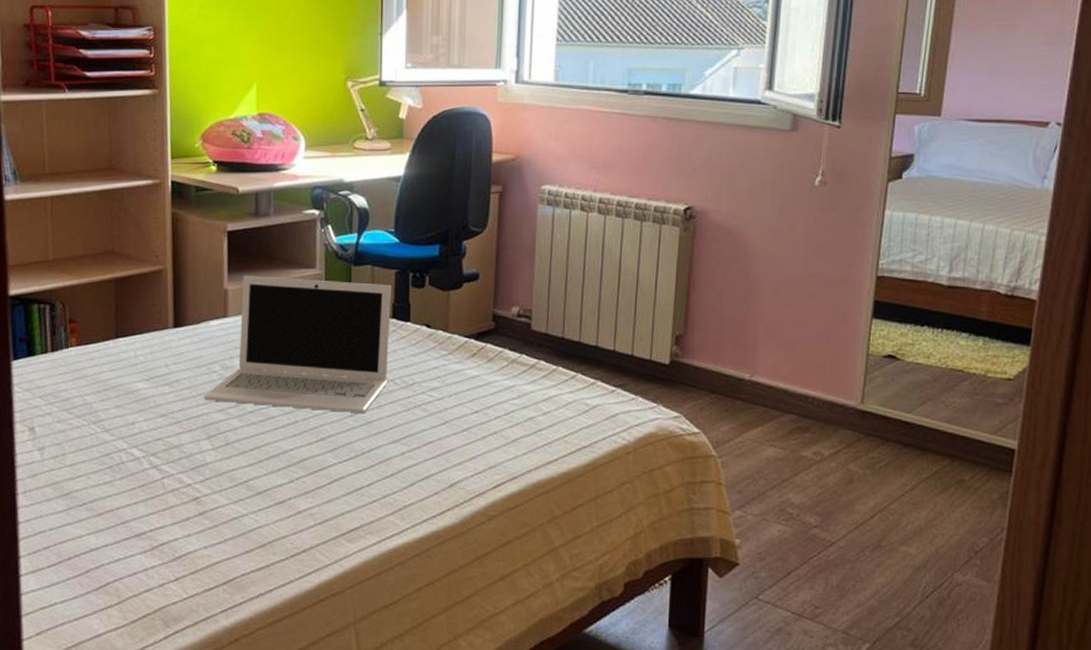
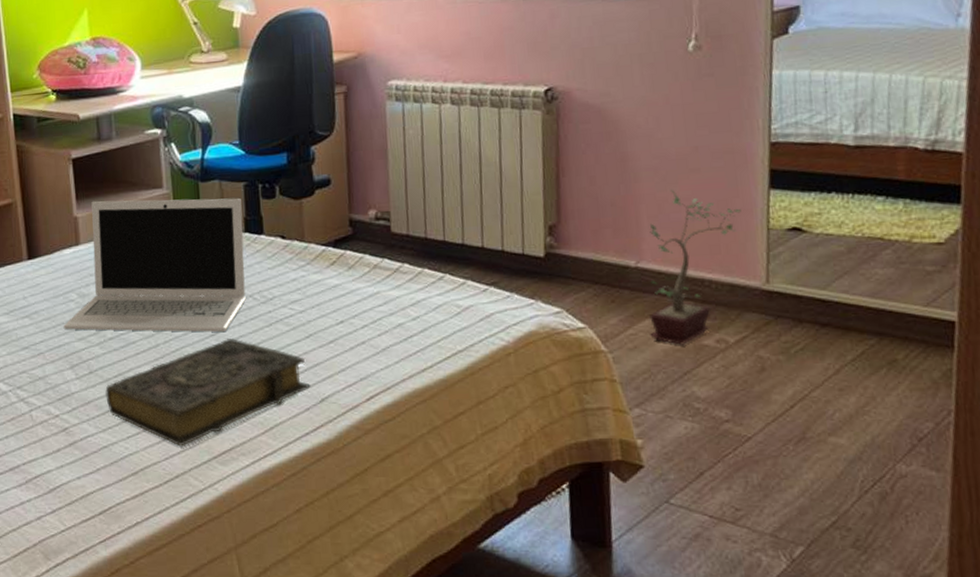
book: none [240,420,441,522] -> present [105,338,311,447]
potted plant: none [756,311,846,455] -> present [649,189,741,345]

